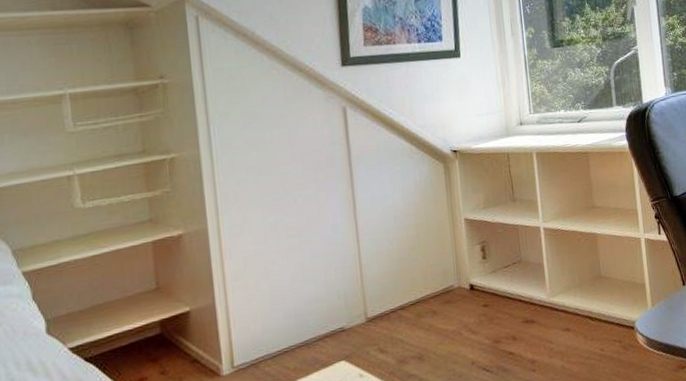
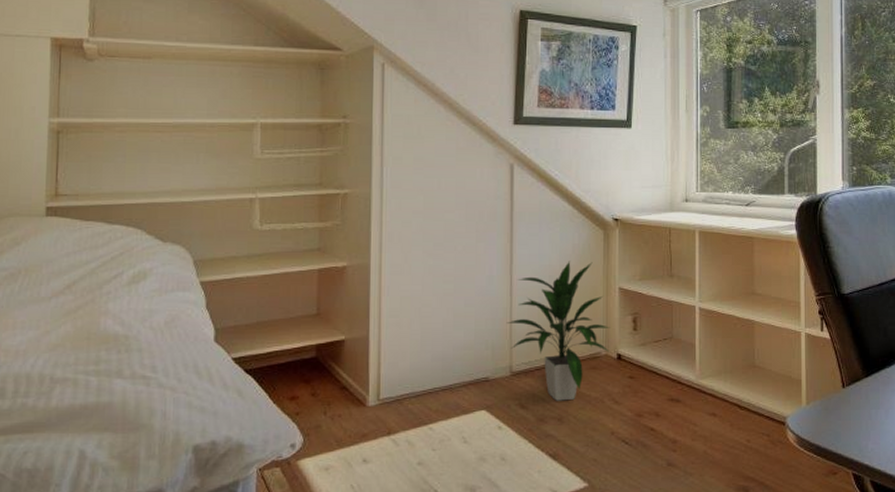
indoor plant: none [356,197,462,340] -> present [506,261,610,401]

